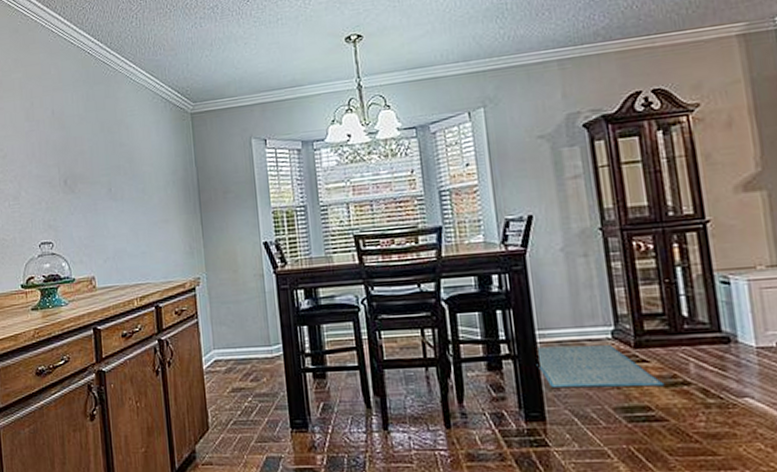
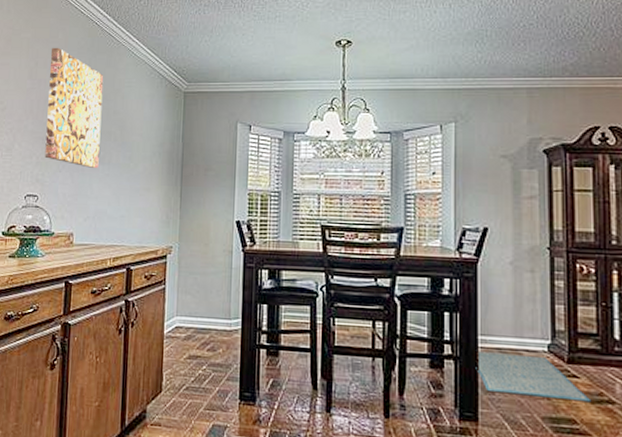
wall art: none [45,83,112,207] -> present [44,47,104,168]

